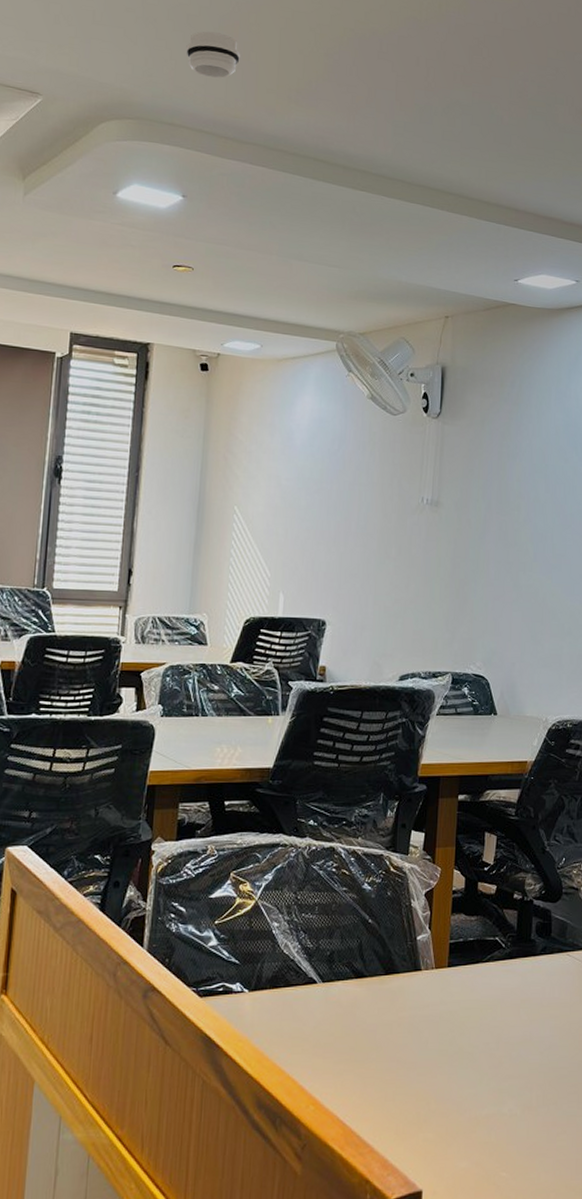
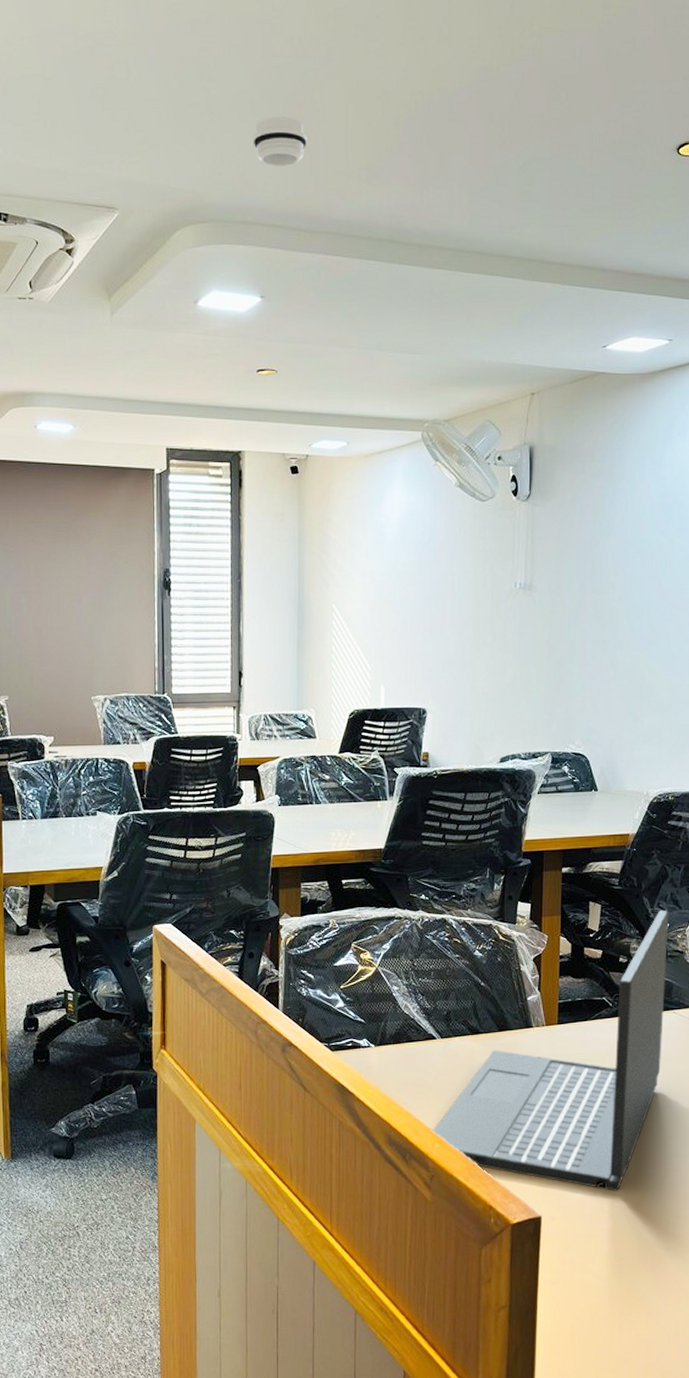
laptop: none [305,843,565,1159] -> present [430,909,669,1191]

